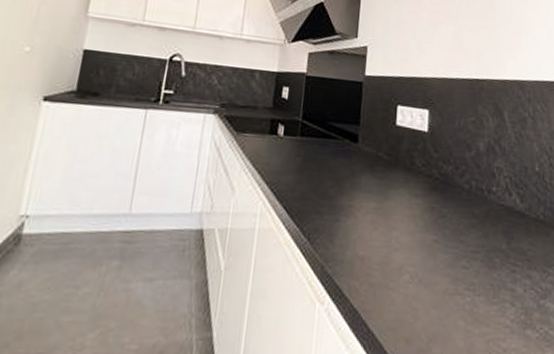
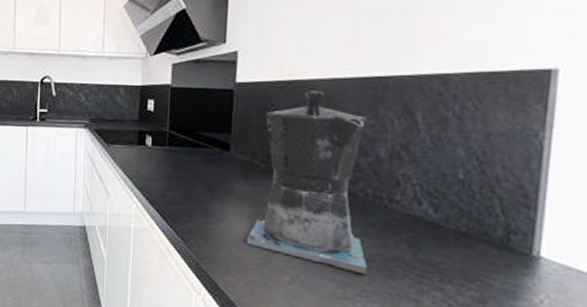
coffee maker: none [370,88,474,267] -> present [246,91,368,275]

